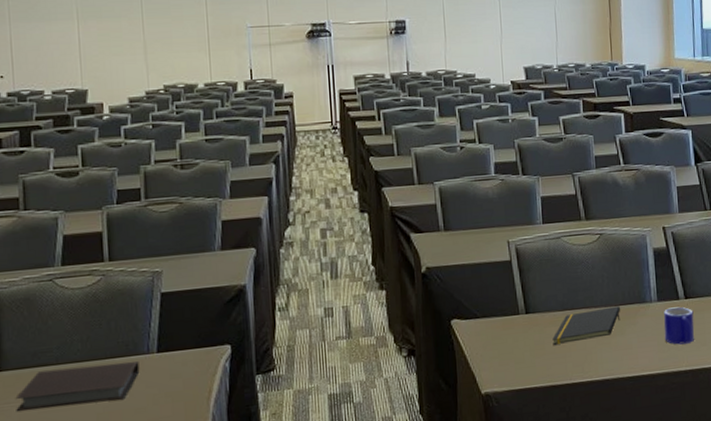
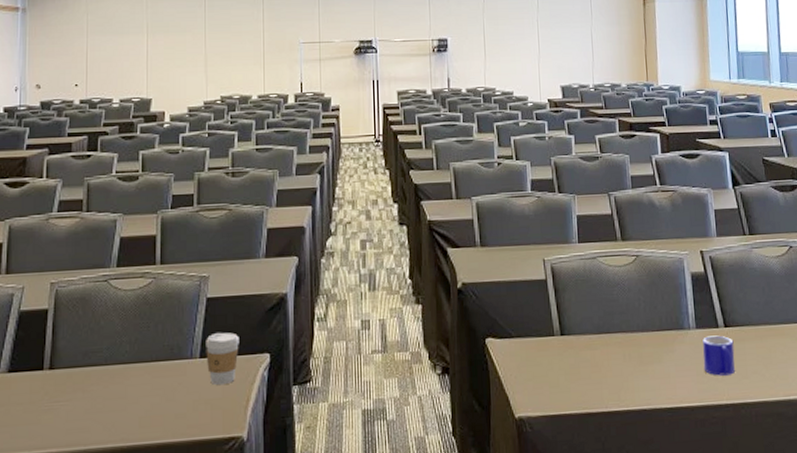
notebook: present [15,361,140,411] -> none [64,365,182,410]
coffee cup: none [162,326,198,379] -> present [206,332,239,386]
notepad: present [552,306,621,345] -> none [588,331,658,370]

